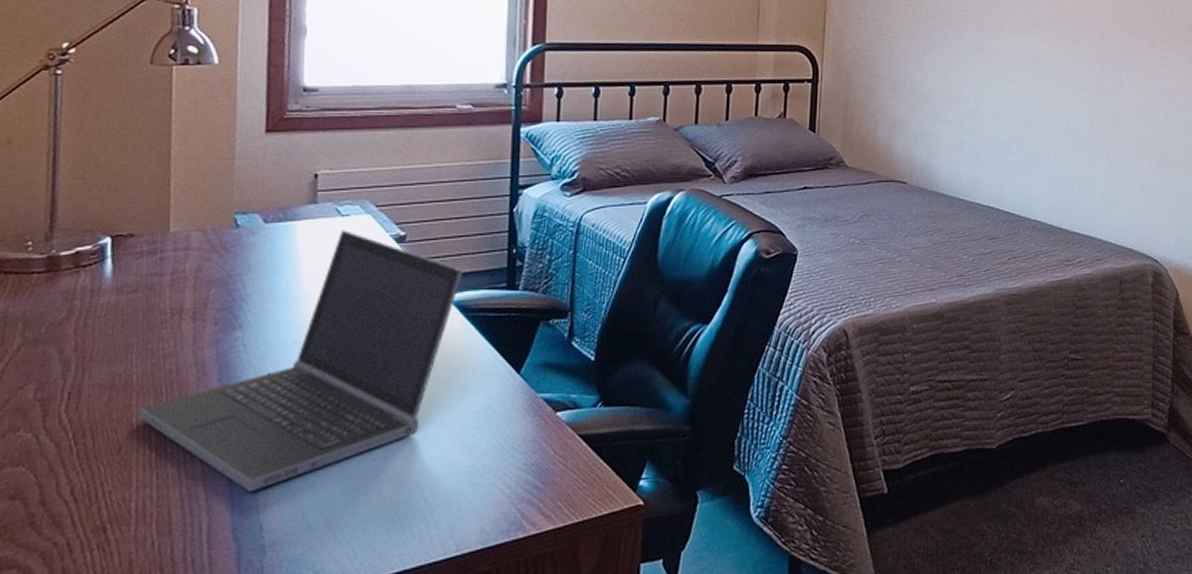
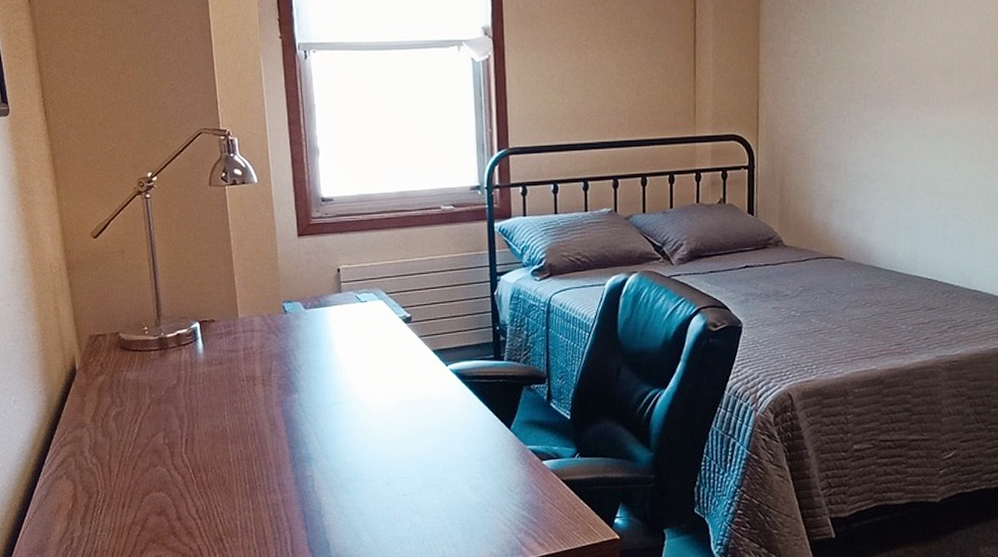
laptop computer: present [138,230,464,493] -> none [234,313,459,517]

